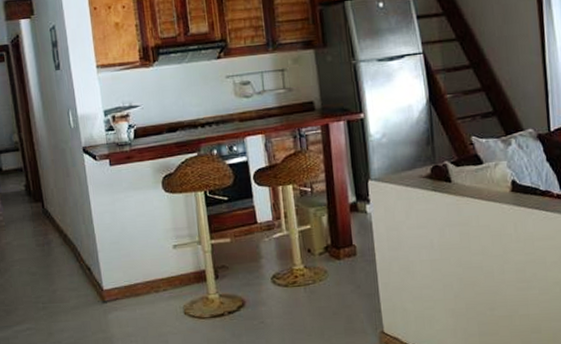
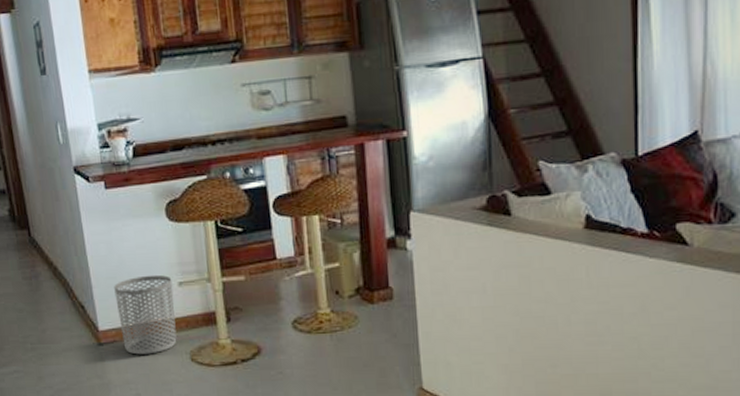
waste bin: none [117,239,172,310] -> present [114,274,177,355]

